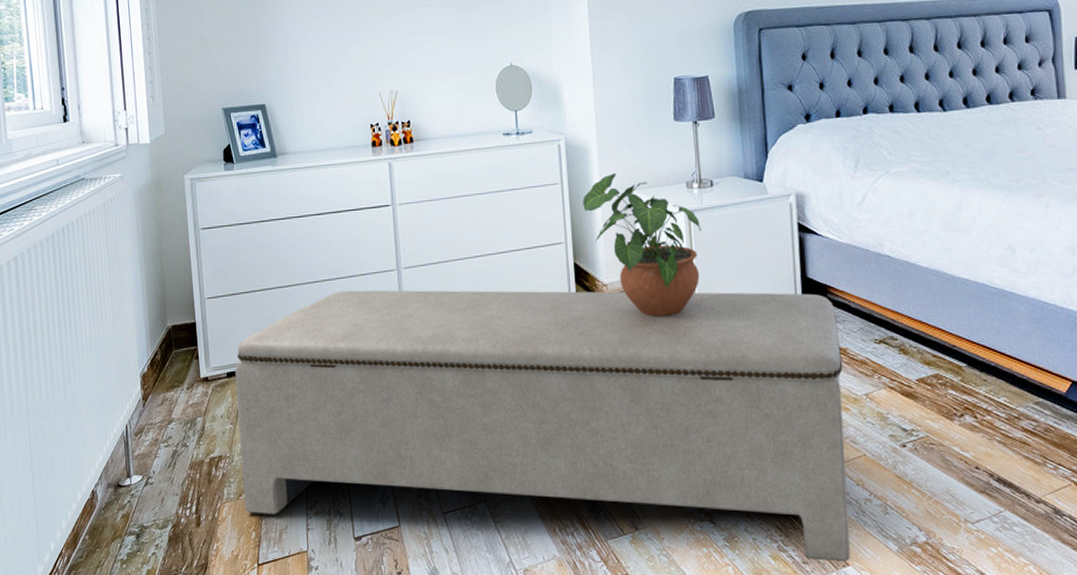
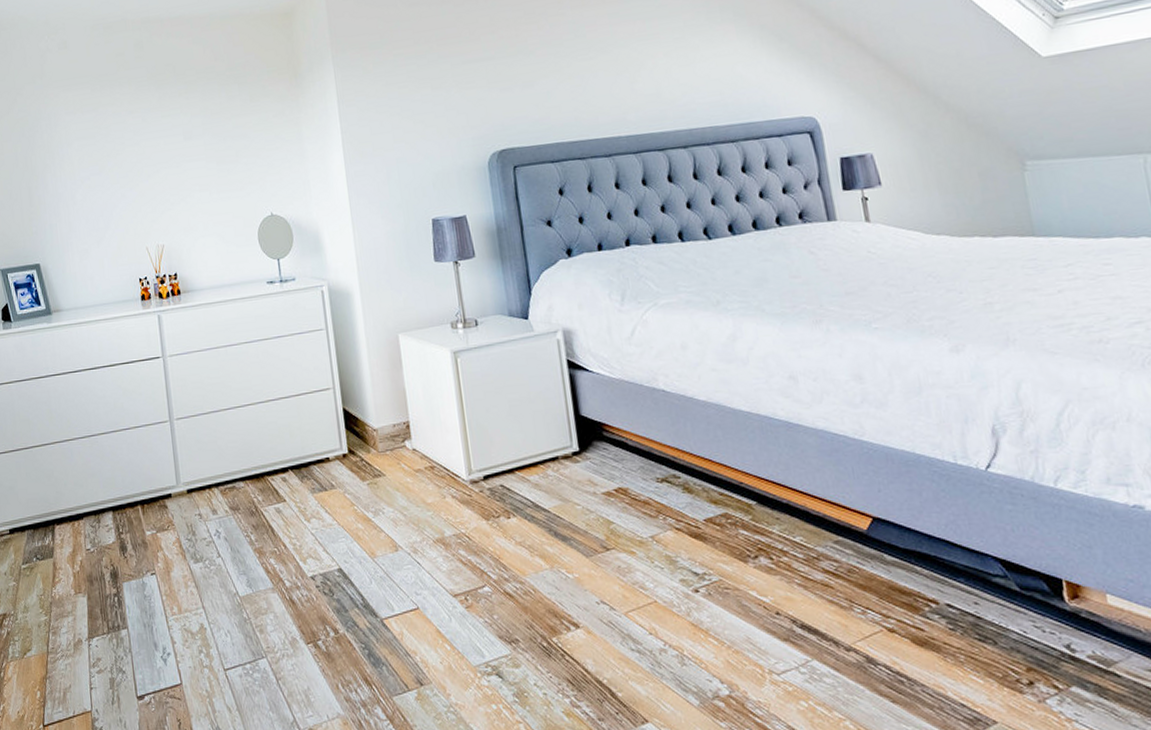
bench: present [235,290,851,562] -> none [17,432,649,718]
potted plant: present [582,173,701,317] -> none [348,317,470,461]

